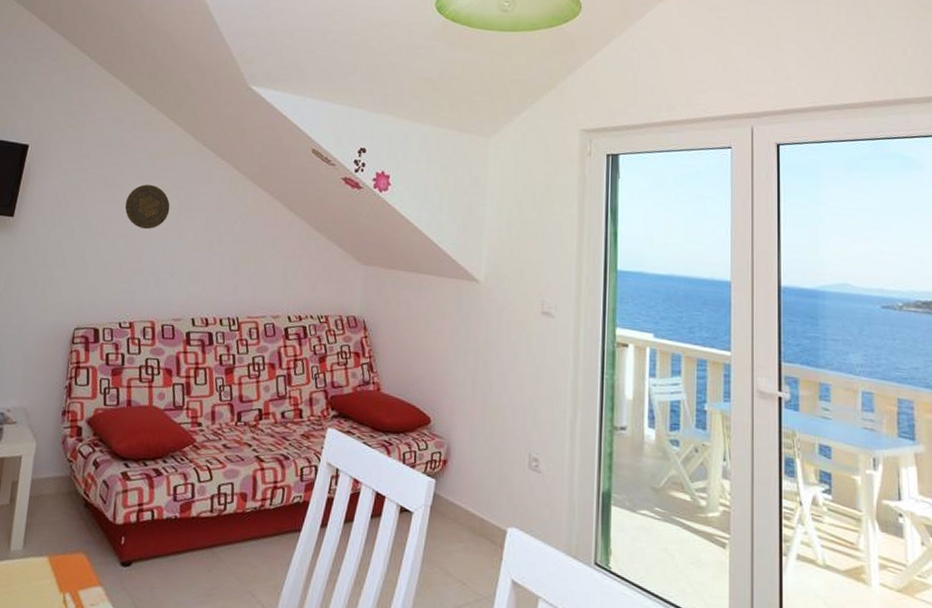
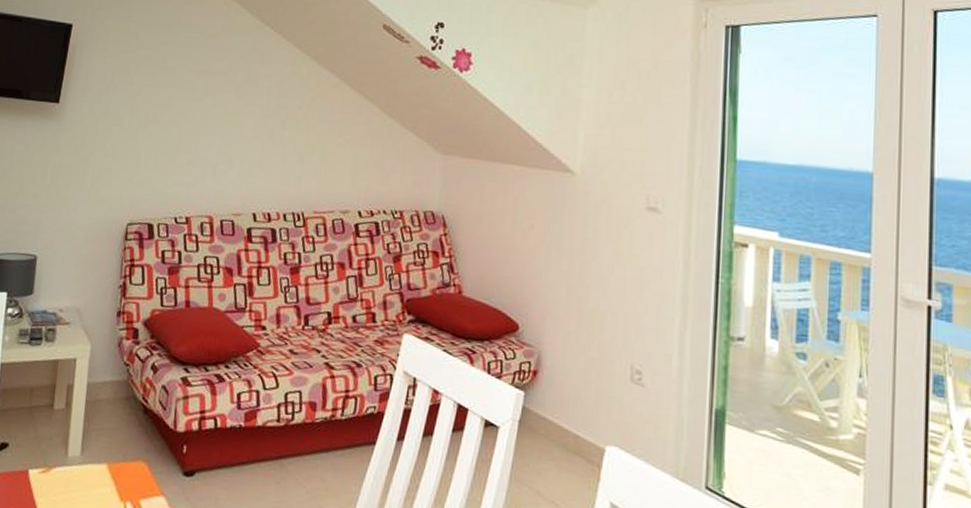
decorative plate: present [125,184,170,230] -> none [177,66,227,116]

